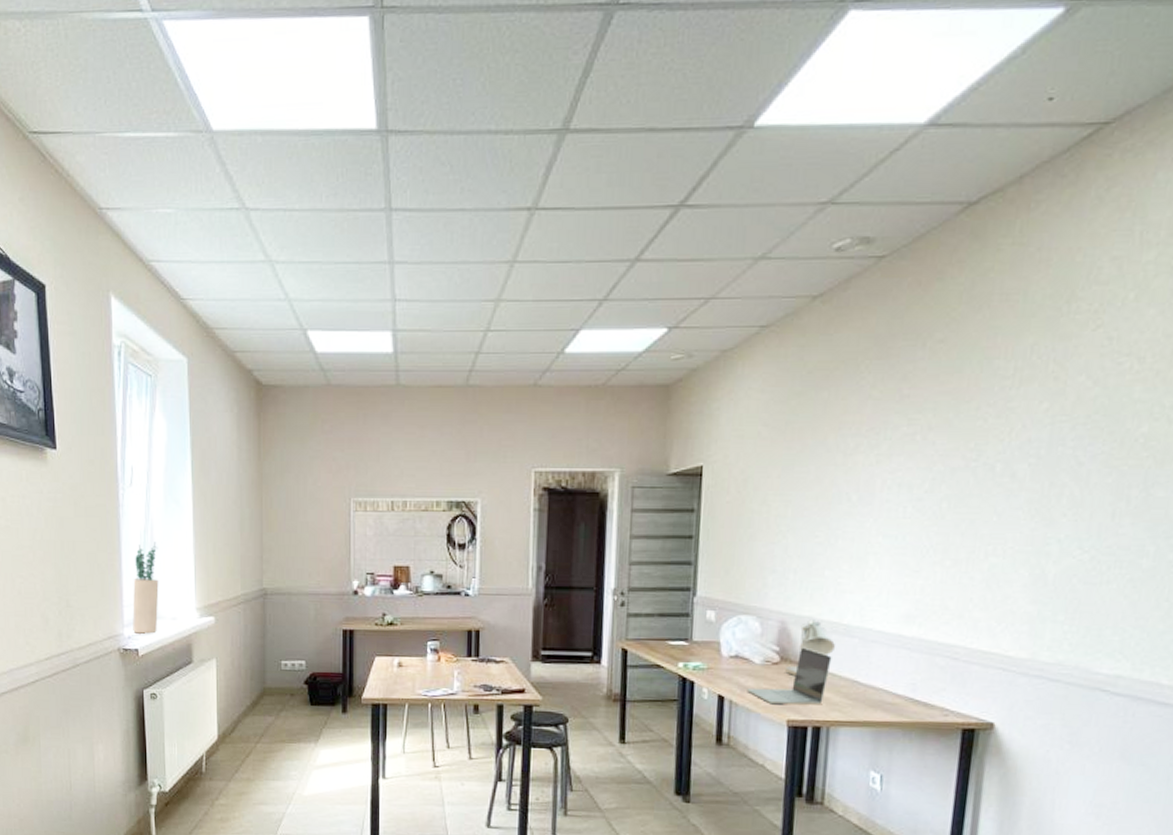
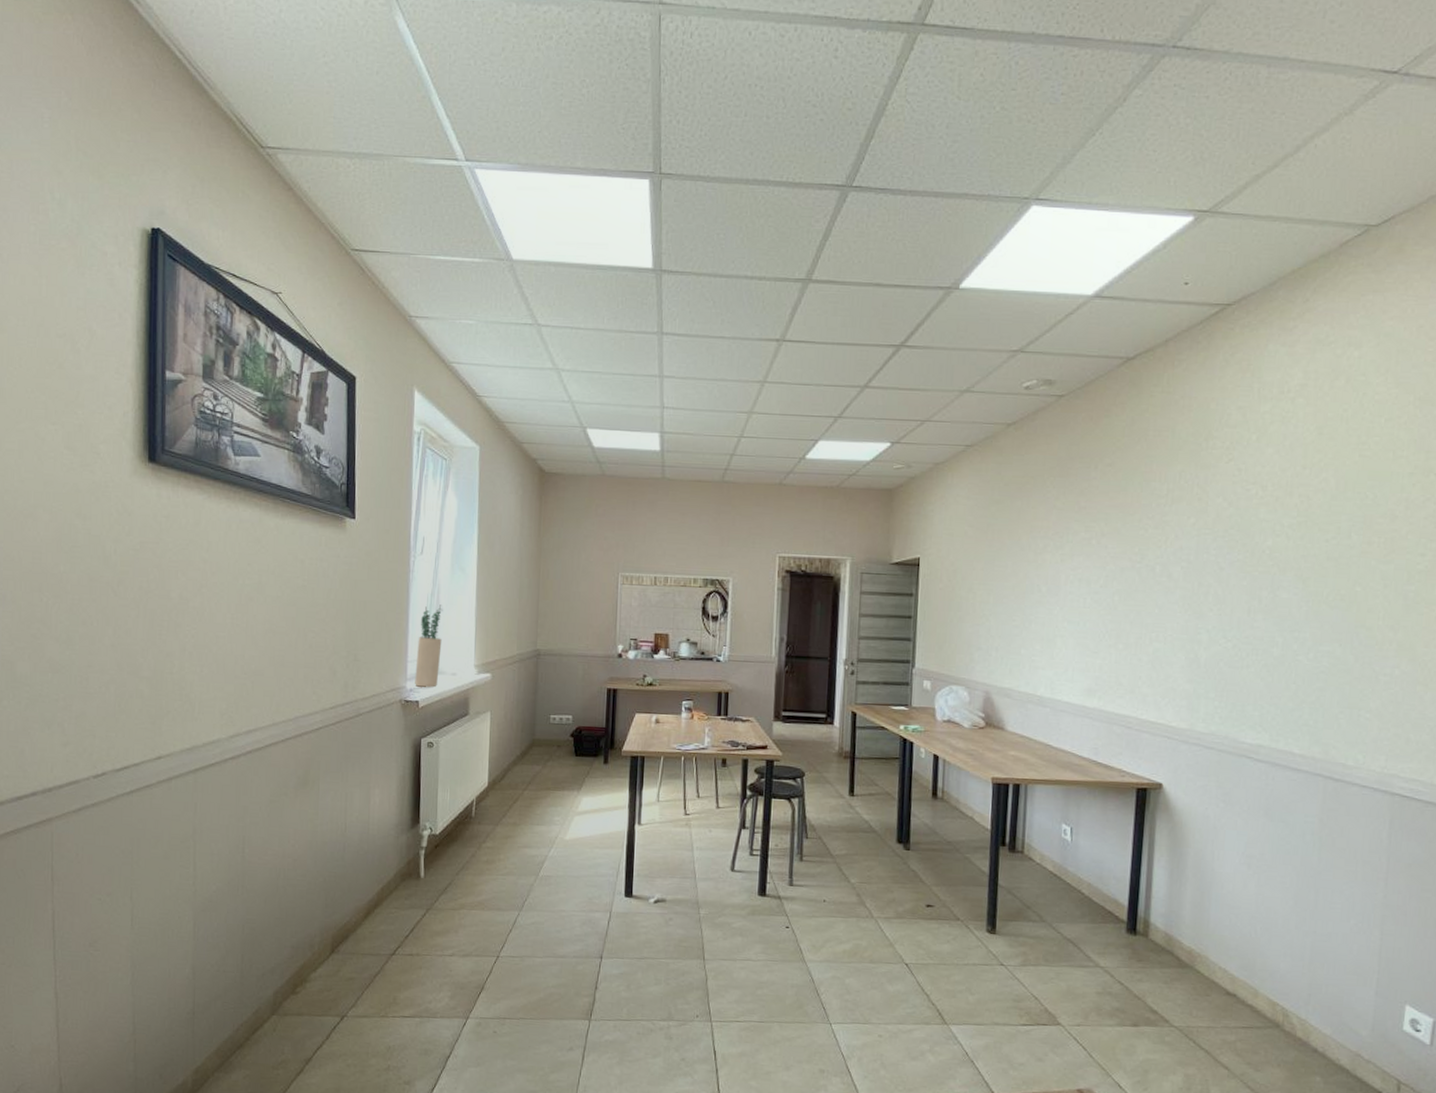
laptop: present [747,647,832,705] -> none [958,714,1028,765]
desk lamp: present [785,619,836,676] -> none [990,691,1032,739]

